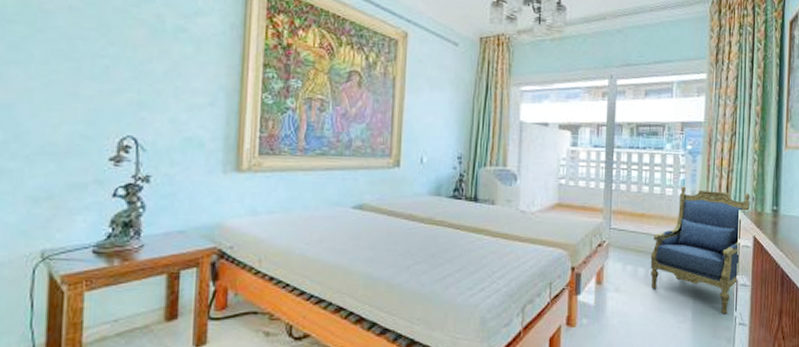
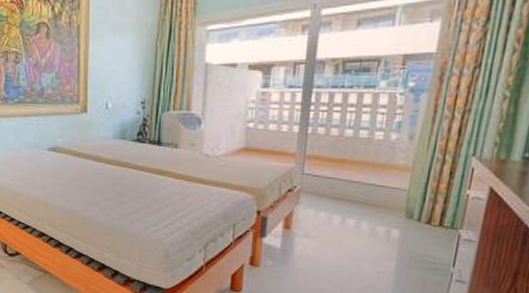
armchair: present [650,186,750,314] -> none [347,129,492,269]

